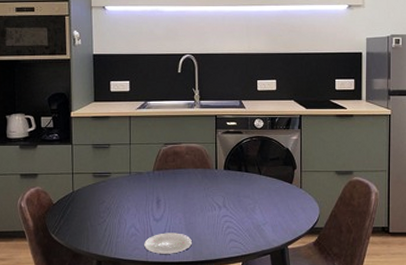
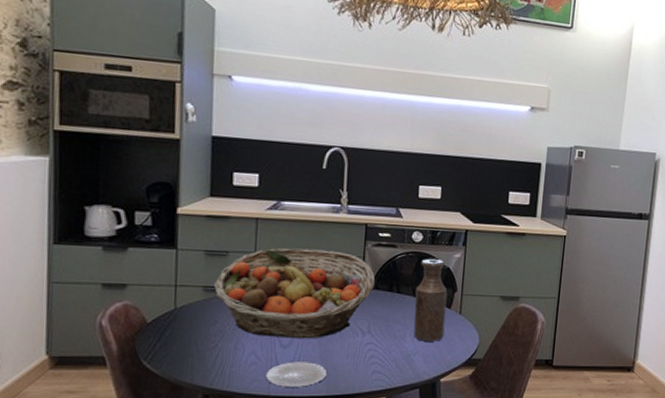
fruit basket: none [101,139,226,214] -> present [214,248,375,339]
bottle: none [261,142,288,213] -> present [414,259,448,342]

